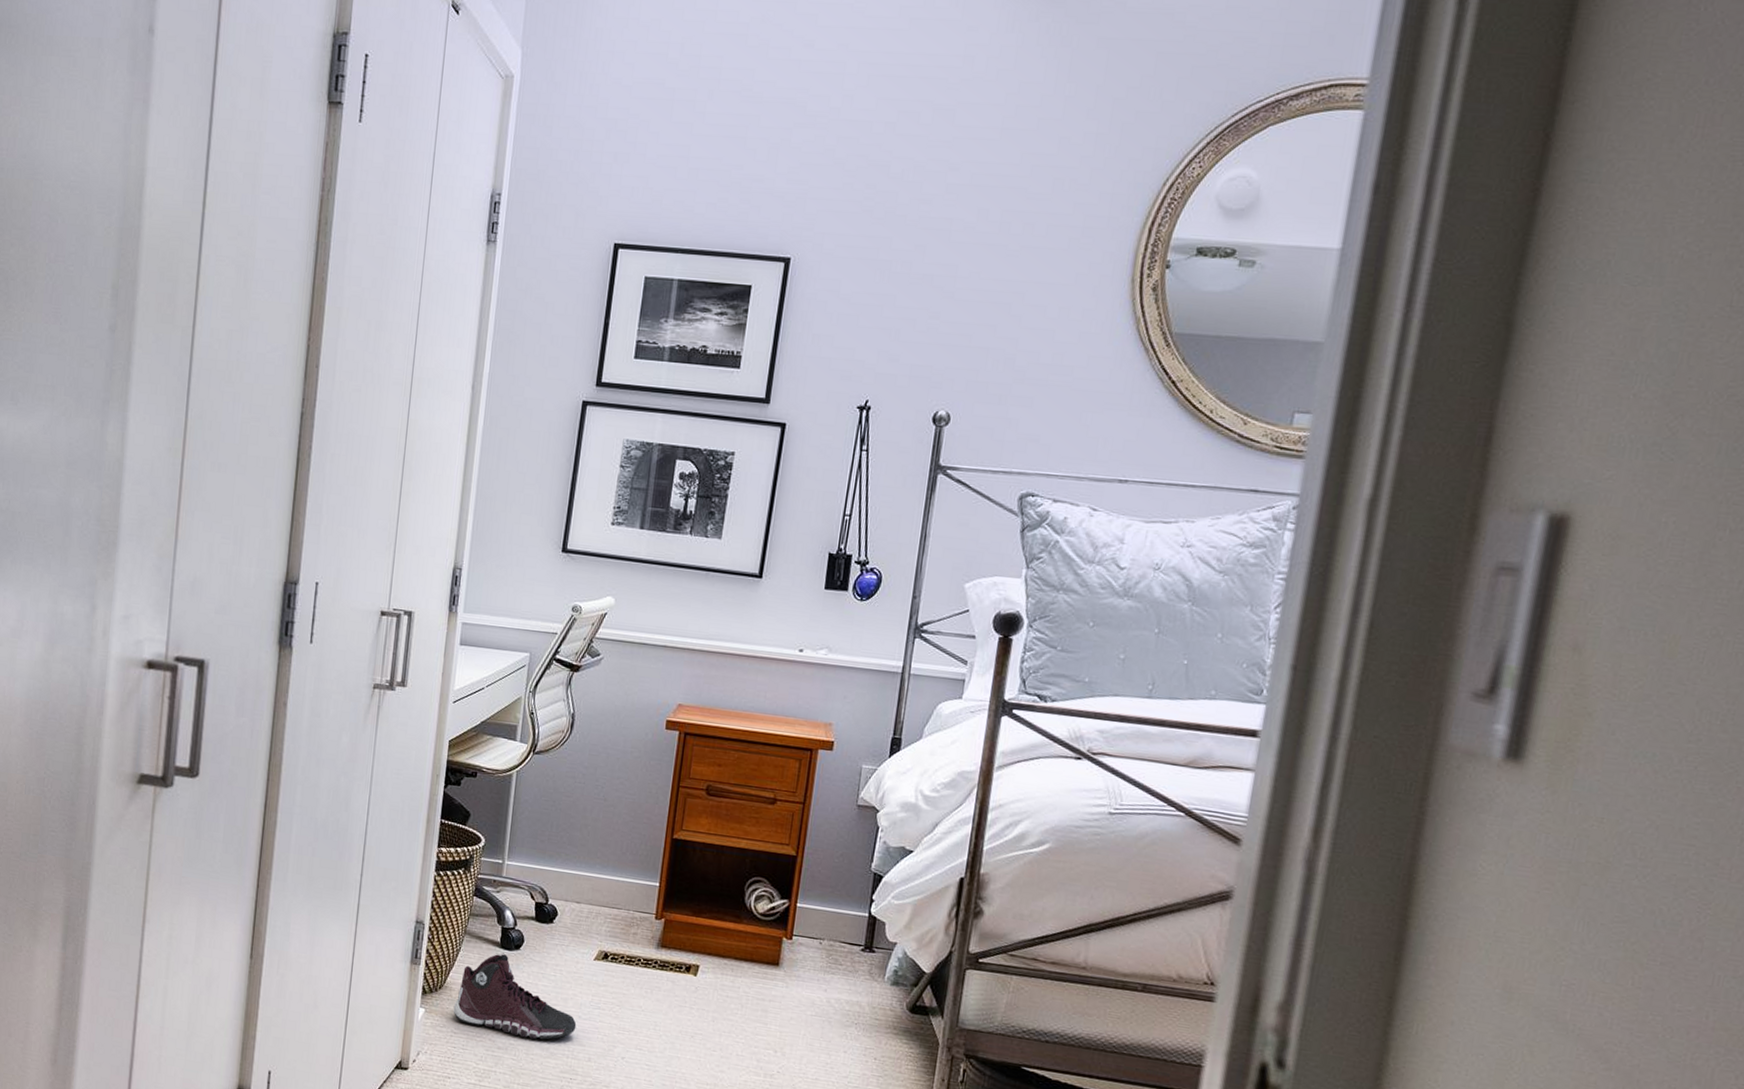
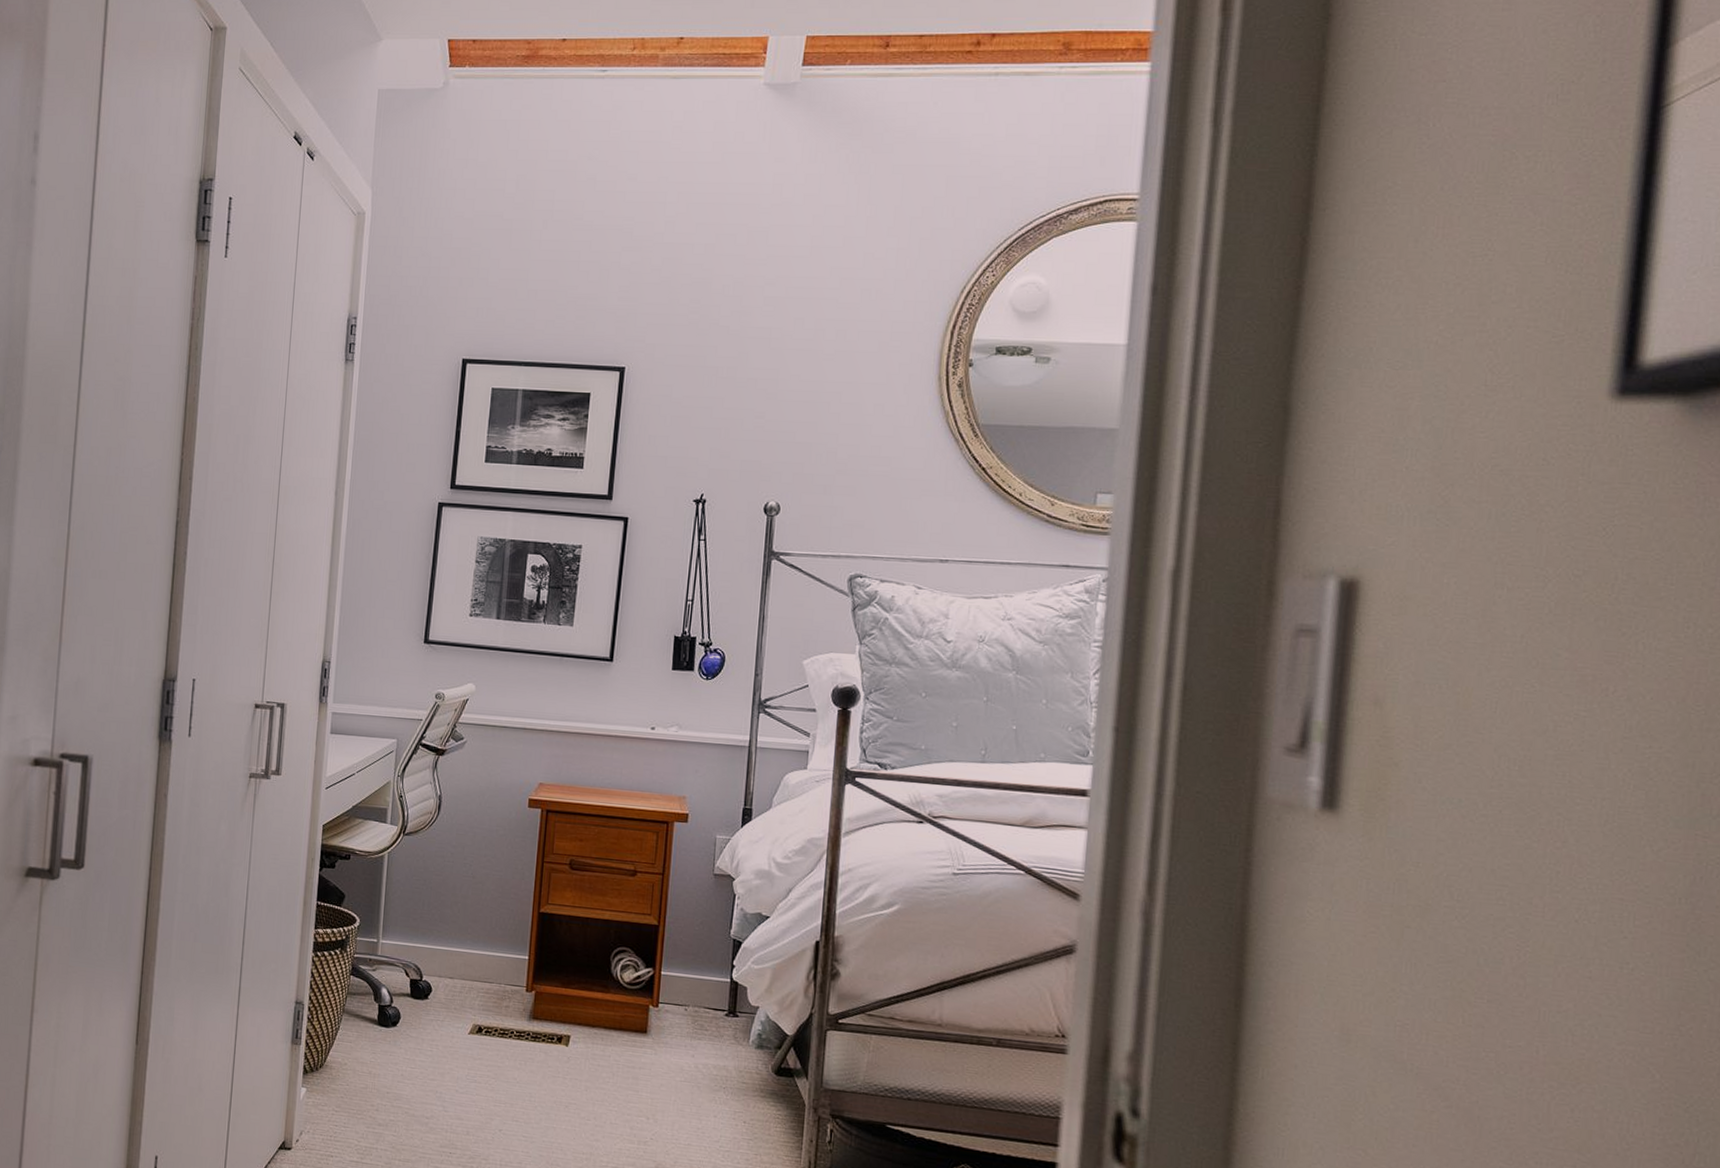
sneaker: present [453,954,577,1040] -> none [334,1031,454,1115]

